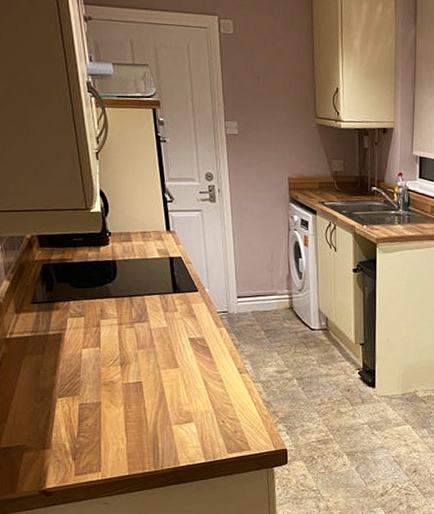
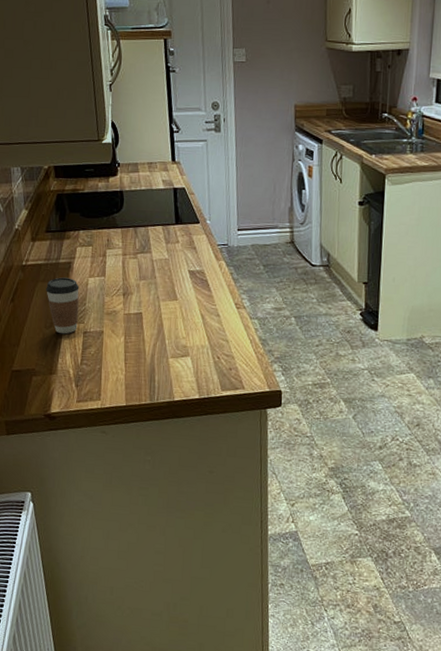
coffee cup: none [35,349,72,408] -> present [46,277,80,334]

